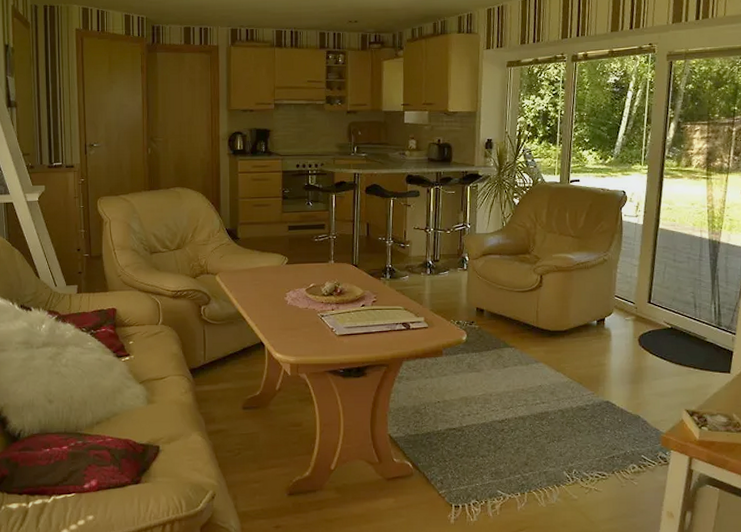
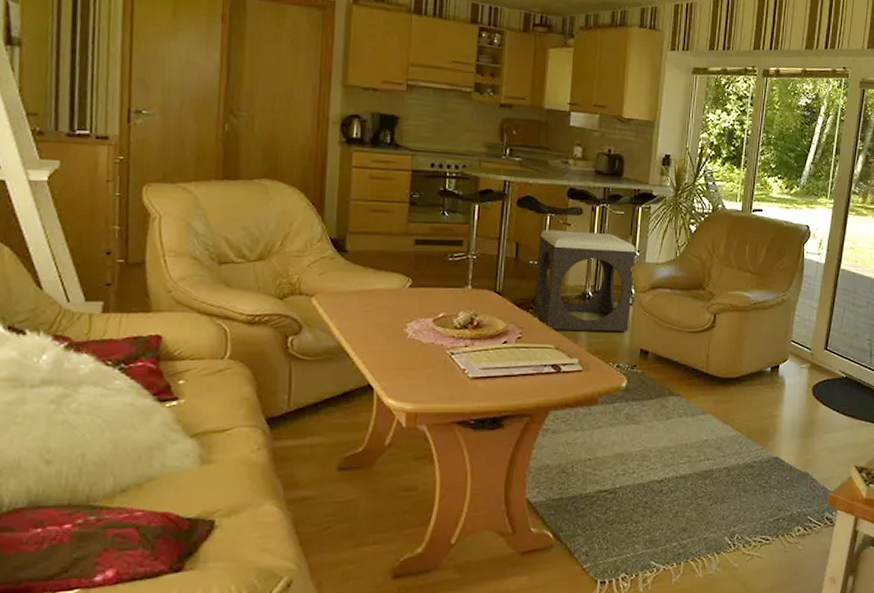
footstool: none [384,210,467,294] -> present [533,230,635,331]

